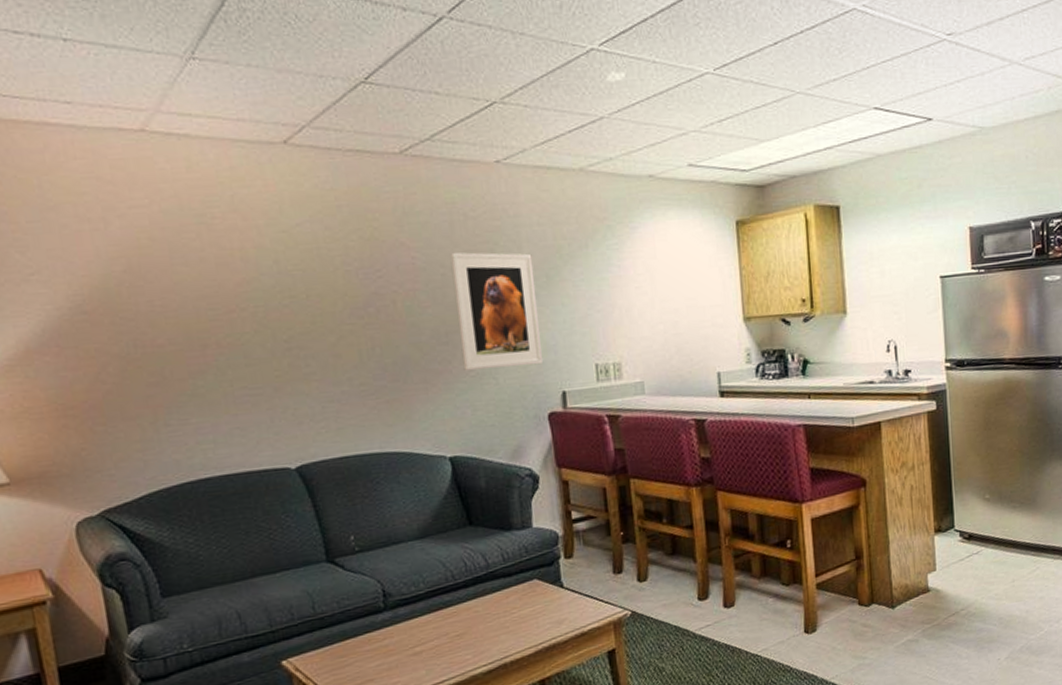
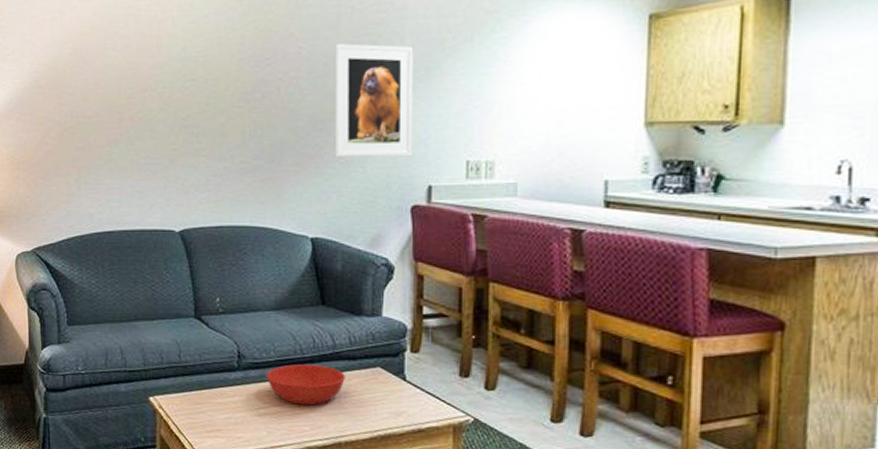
bowl: none [417,588,503,635] -> present [266,363,345,406]

